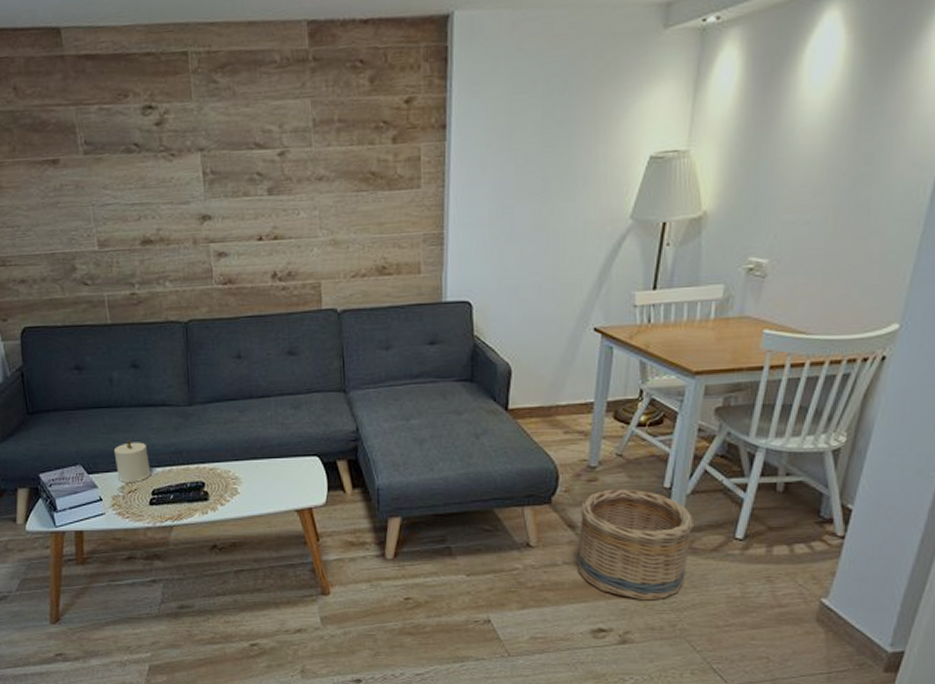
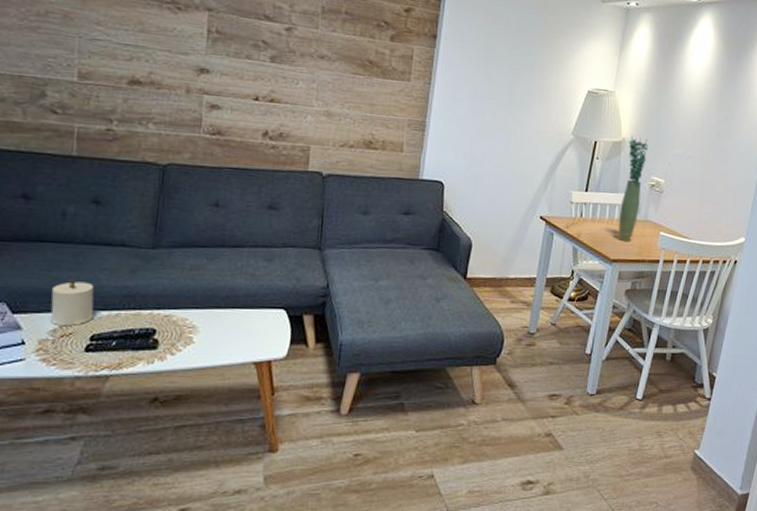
basket: present [578,488,695,601] -> none [514,353,608,454]
vase: none [701,205,743,348] -> present [617,135,649,242]

